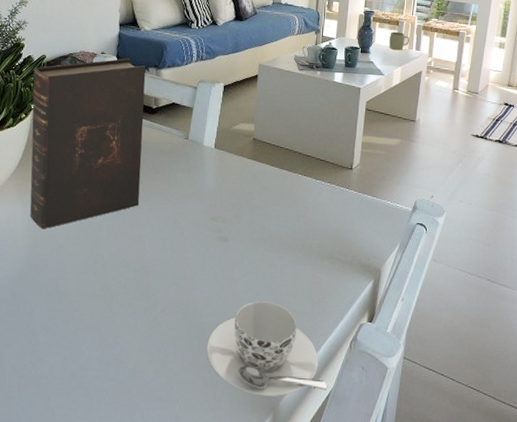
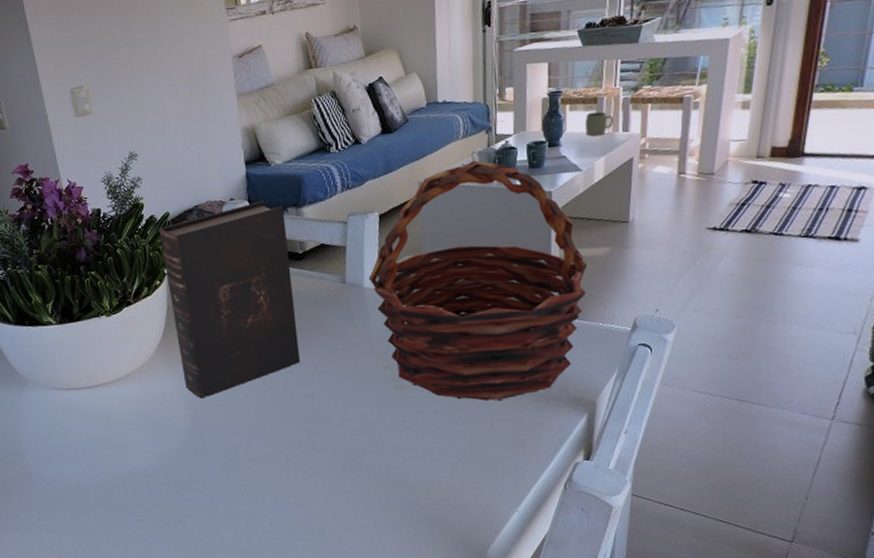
teacup: present [206,300,328,396] -> none [397,448,542,545]
basket: none [208,53,382,261] -> present [368,160,587,401]

